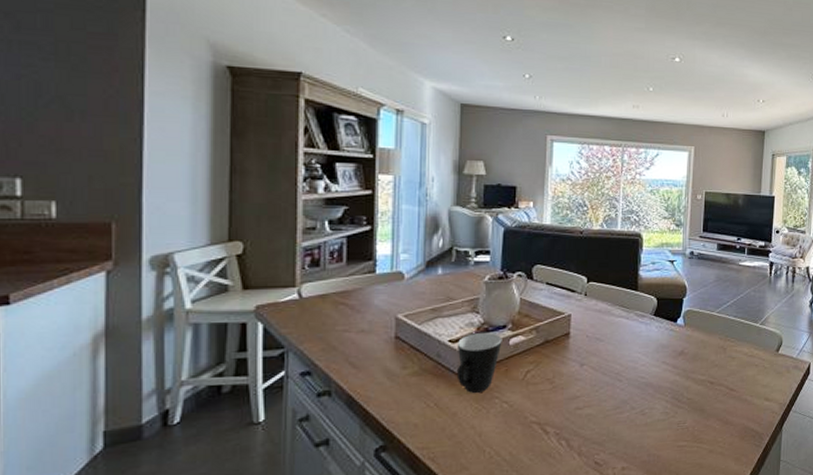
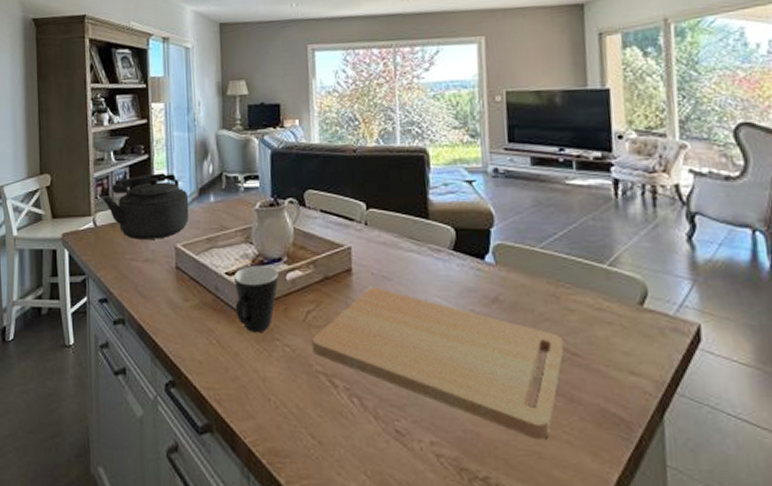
kettle: none [310,245,414,311] -> present [102,173,189,240]
cutting board: none [529,347,726,455] -> present [312,287,565,440]

